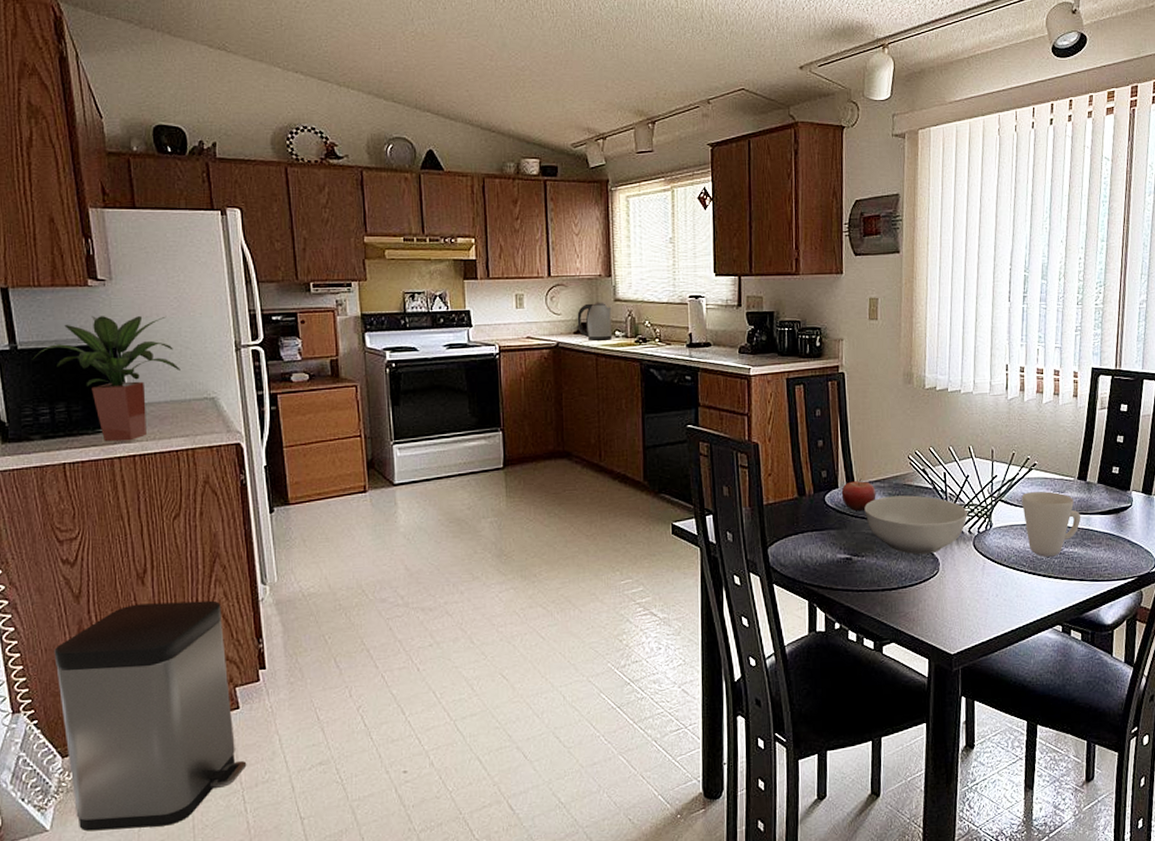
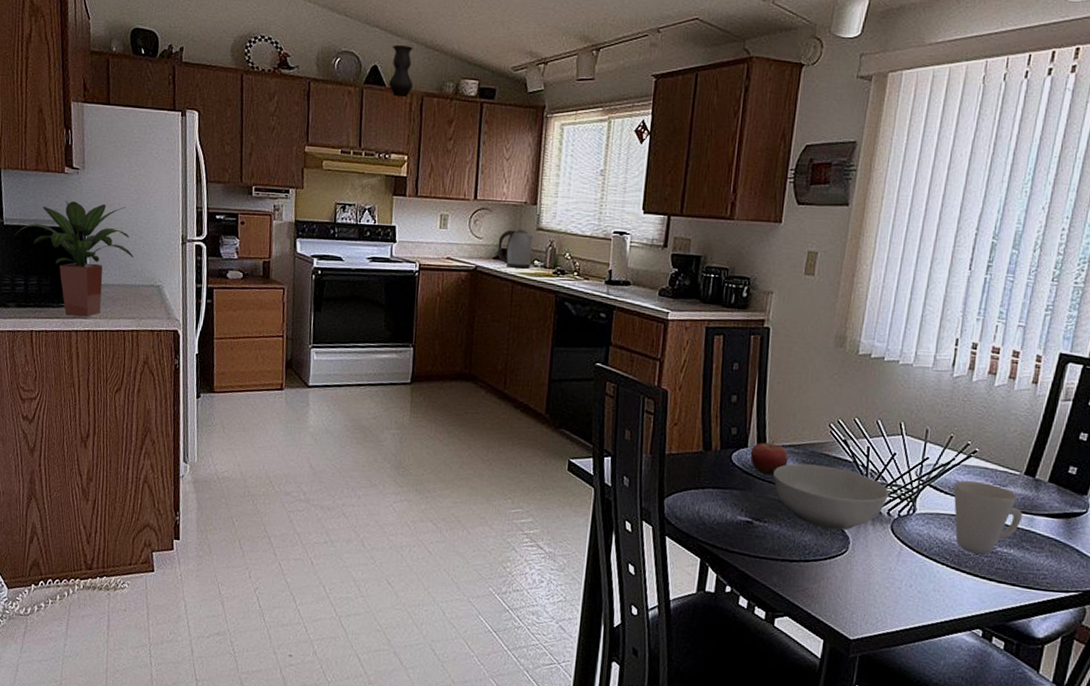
pedal bin: present [54,600,247,831] -> none [9,464,156,664]
vase: none [446,127,472,181] -> present [389,44,413,98]

